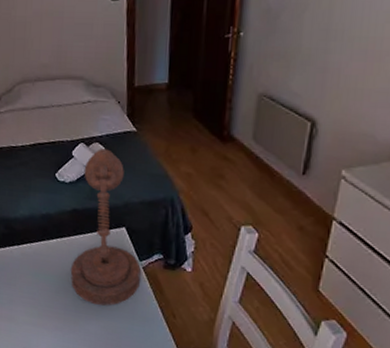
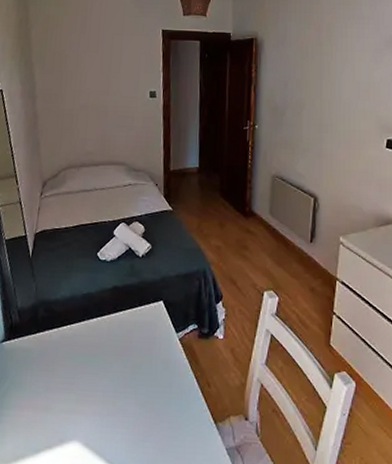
desk lamp: present [70,148,141,306] -> none [110,227,177,382]

